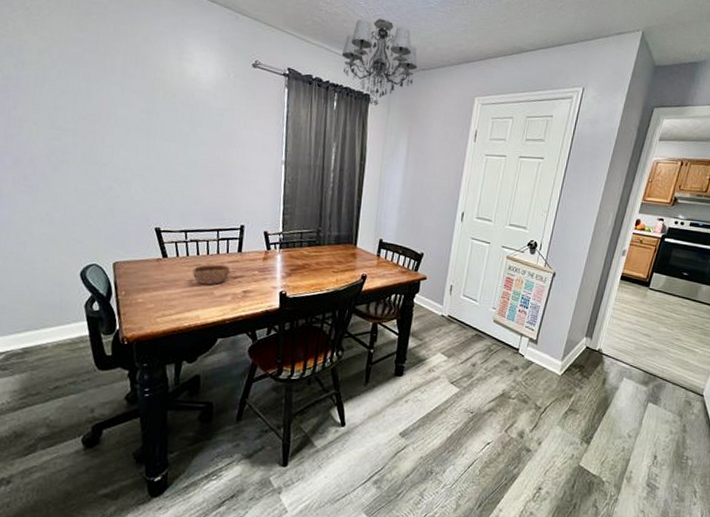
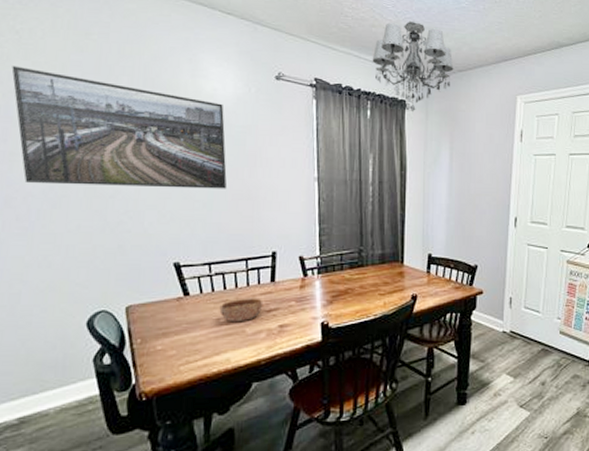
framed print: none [22,39,205,165] -> present [11,65,227,189]

